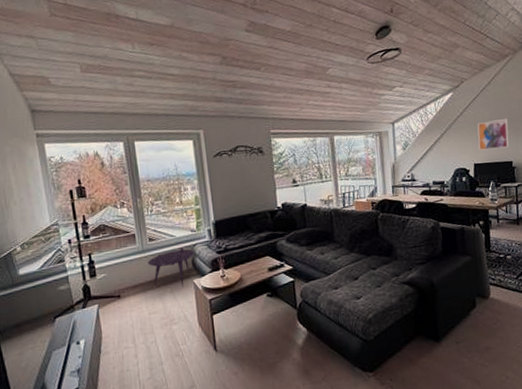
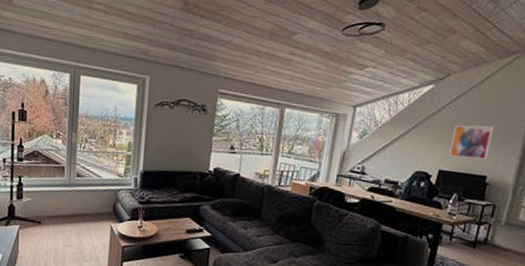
side table: present [148,247,194,287] -> none [71,190,117,228]

